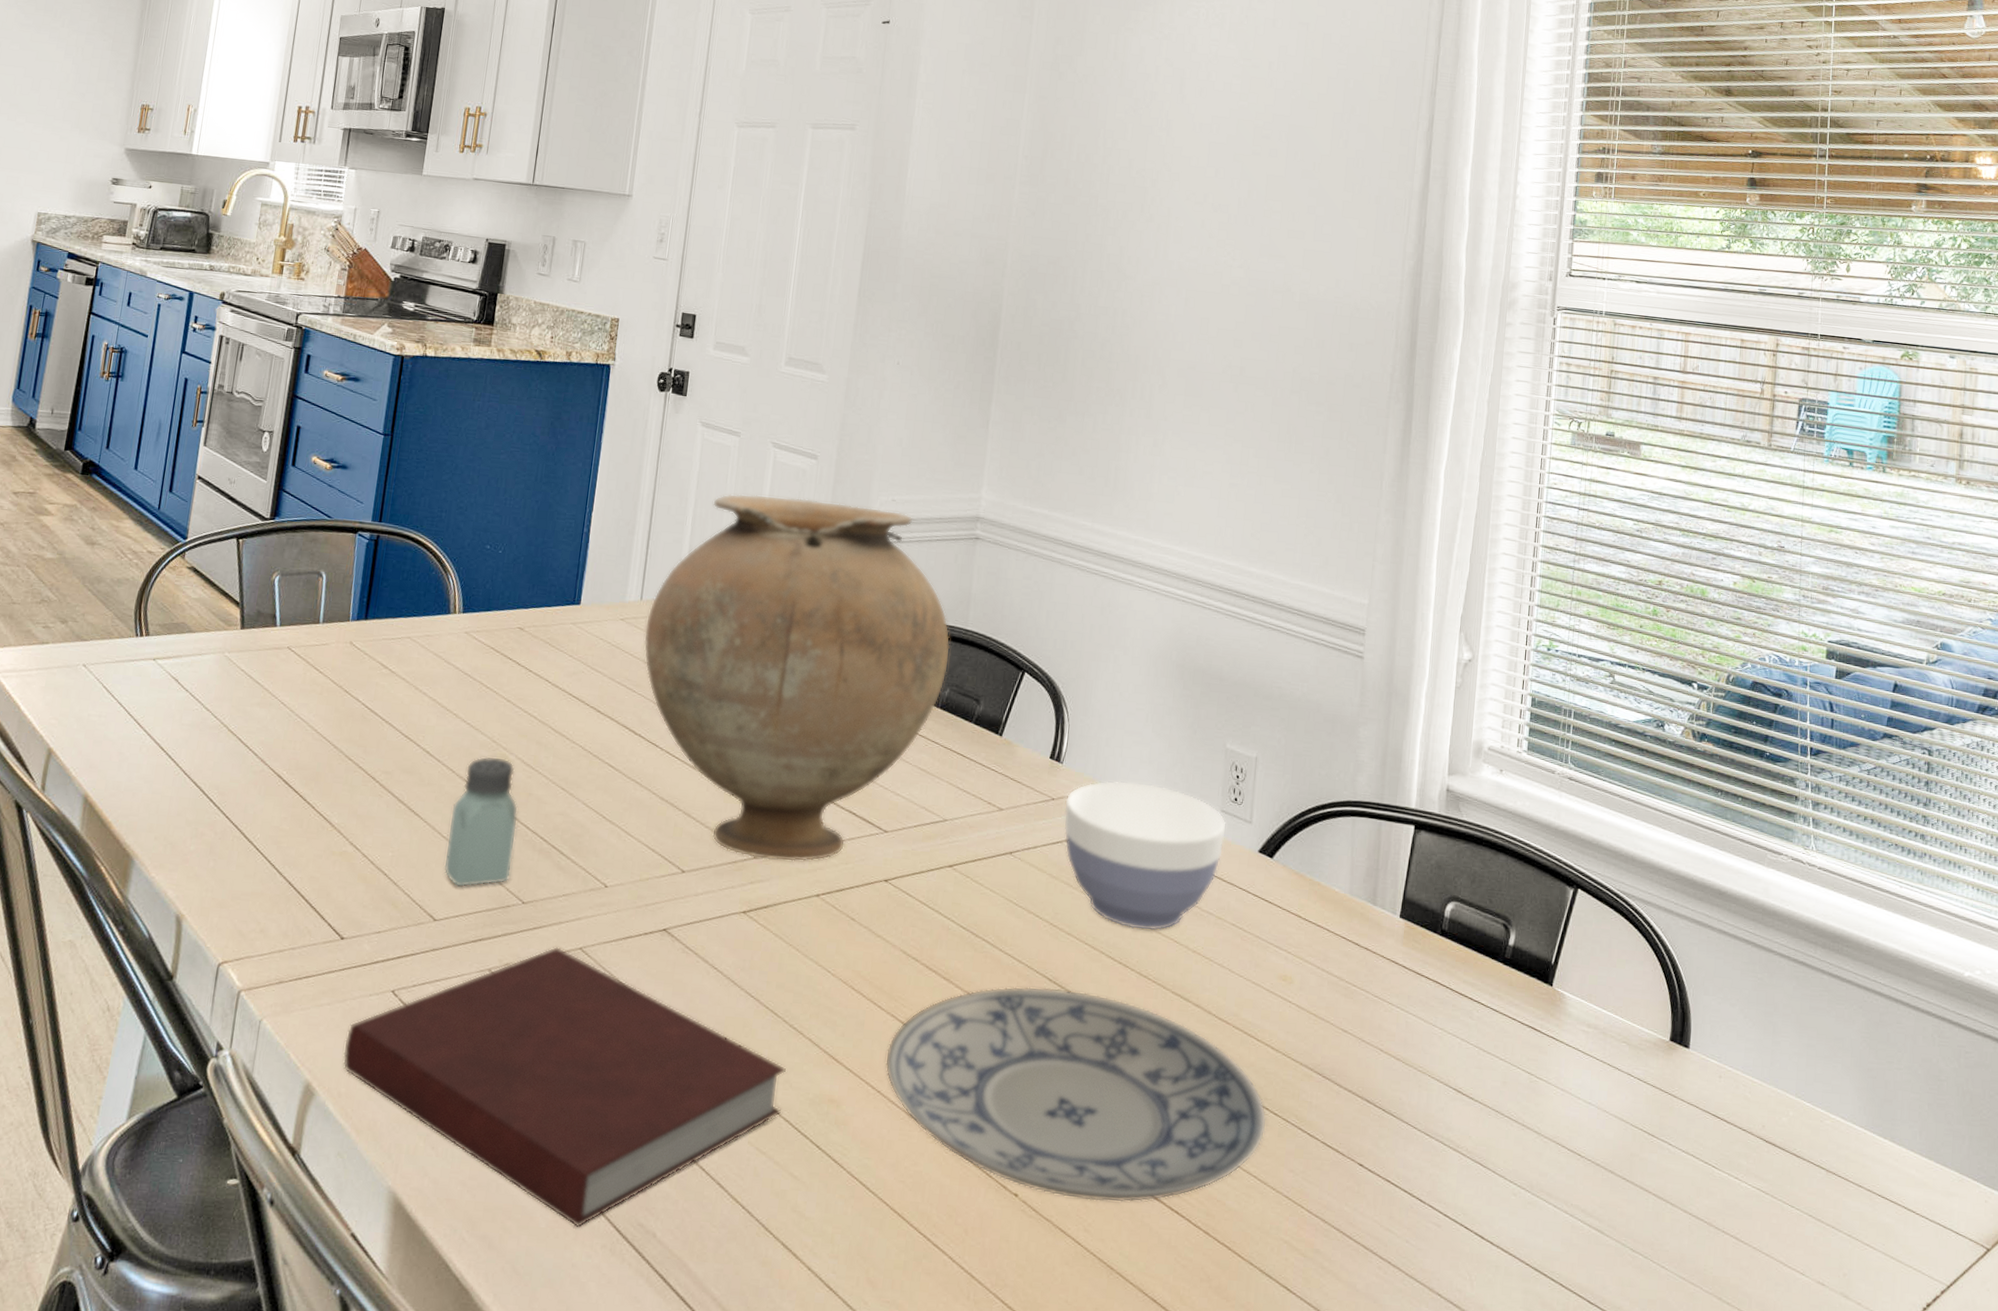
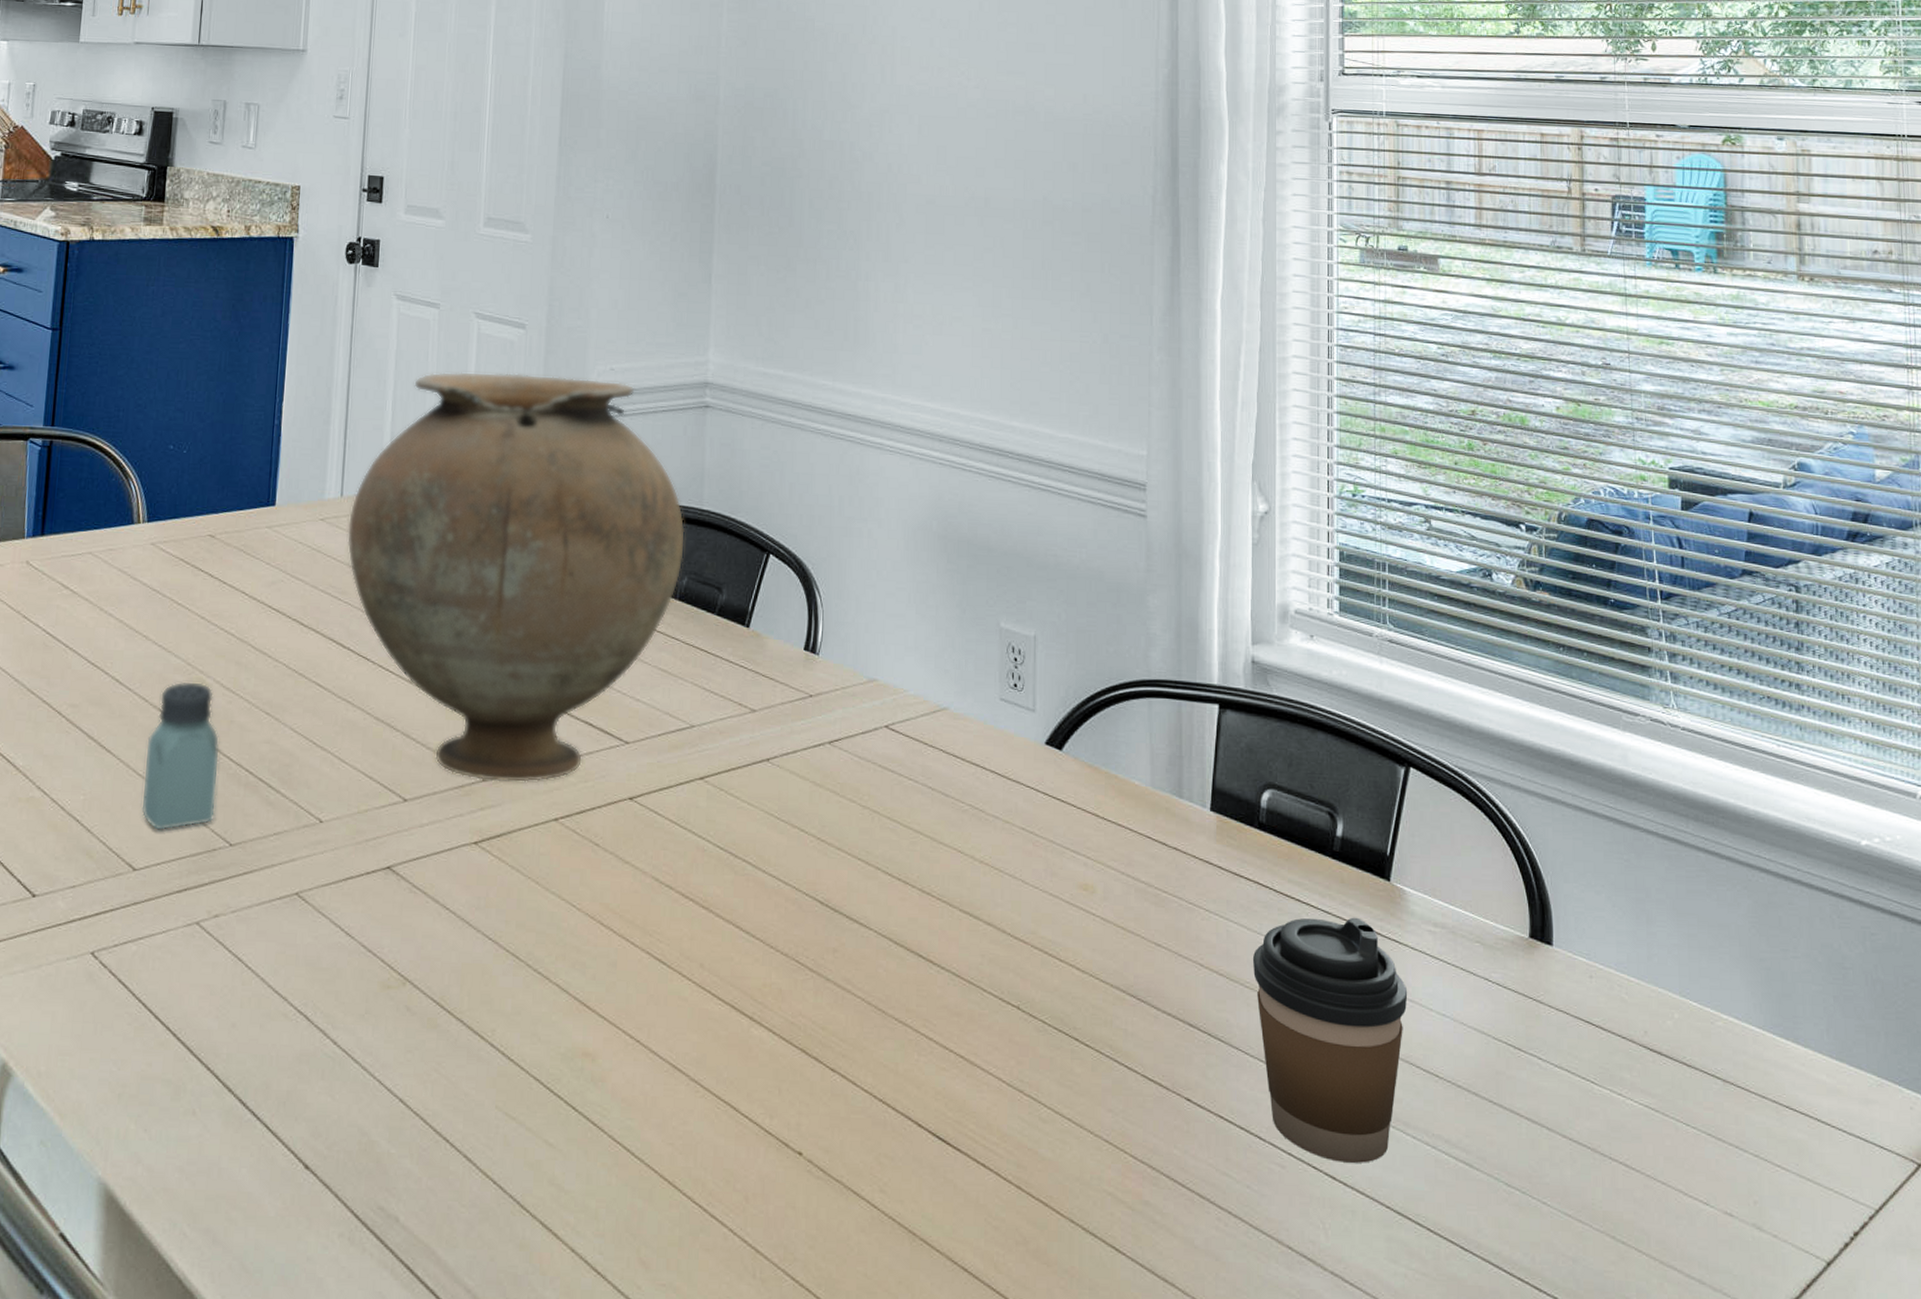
notebook: present [342,947,786,1228] -> none [41,893,533,1215]
plate: present [885,986,1267,1203] -> none [642,911,1077,1157]
bowl: present [1063,780,1227,931] -> none [824,670,1008,841]
coffee cup: none [1426,1014,1560,1226] -> present [1252,917,1408,1163]

